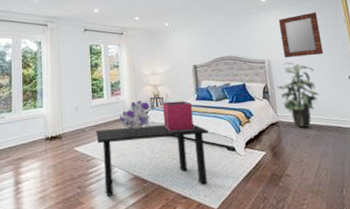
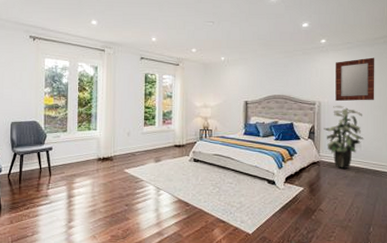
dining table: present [96,124,208,196] -> none [145,154,252,215]
bouquet: present [119,100,150,130] -> none [168,130,199,157]
storage bin: present [162,101,194,131] -> none [210,134,239,162]

